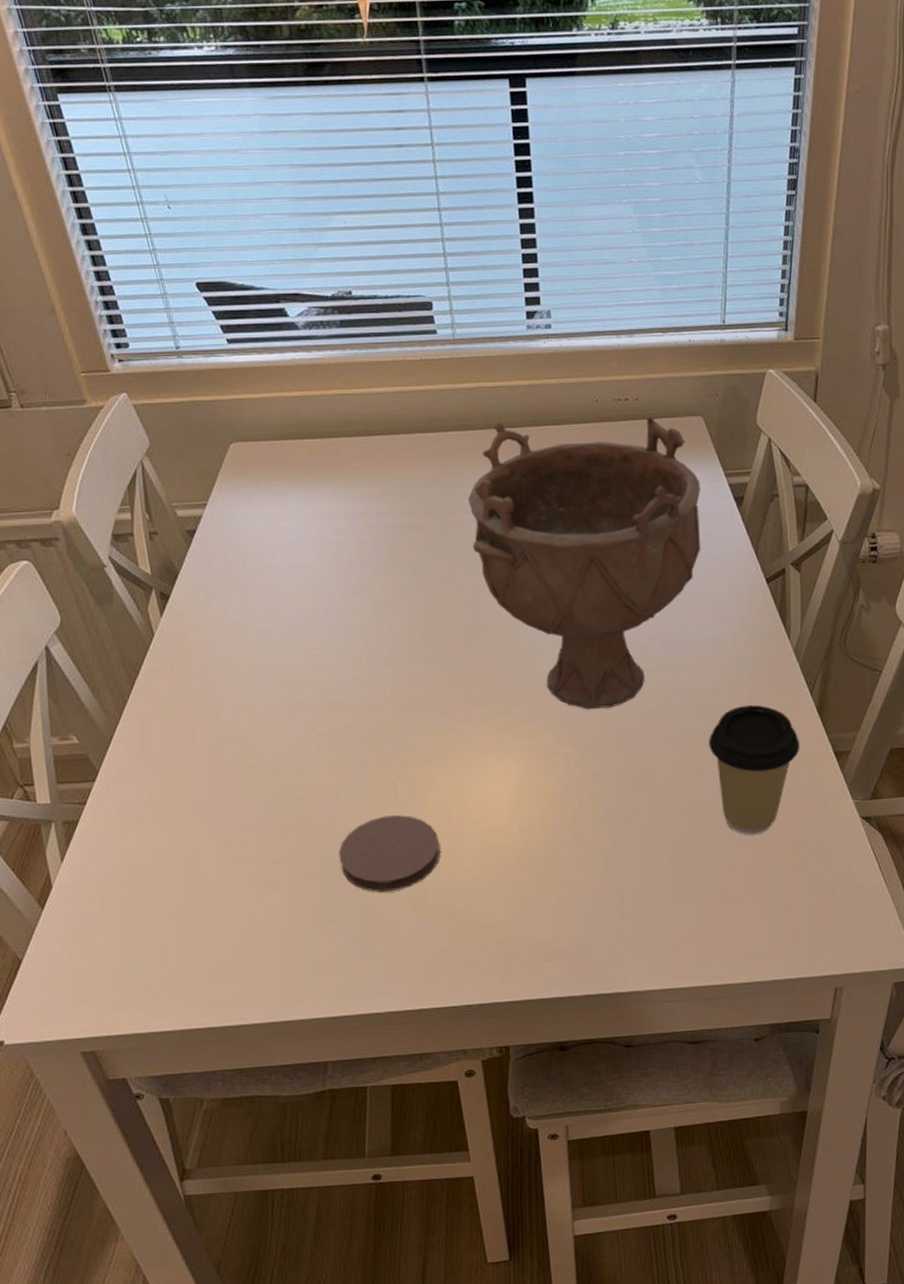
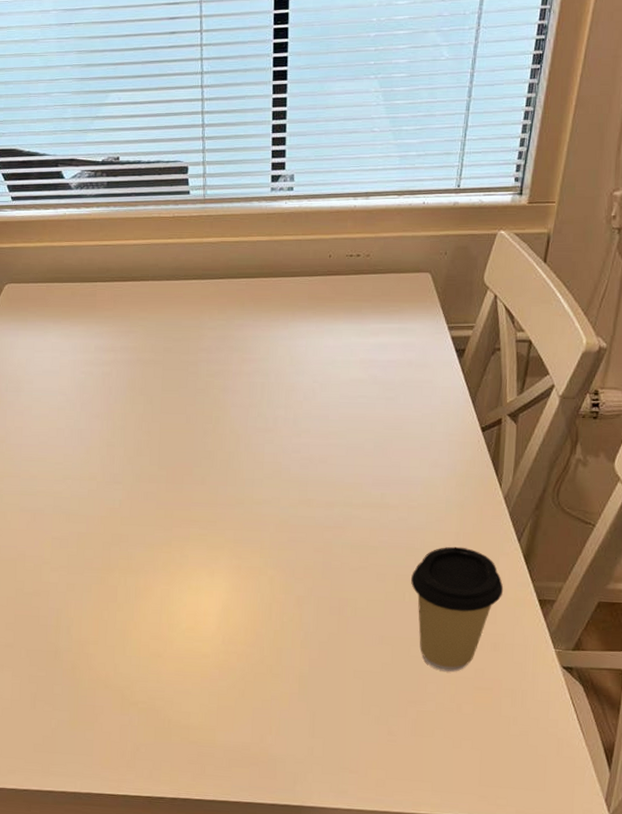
coaster: present [339,815,440,893] -> none [60,616,150,685]
decorative bowl: present [468,415,701,710] -> none [204,270,423,538]

